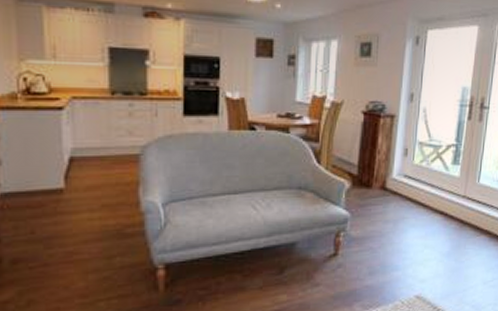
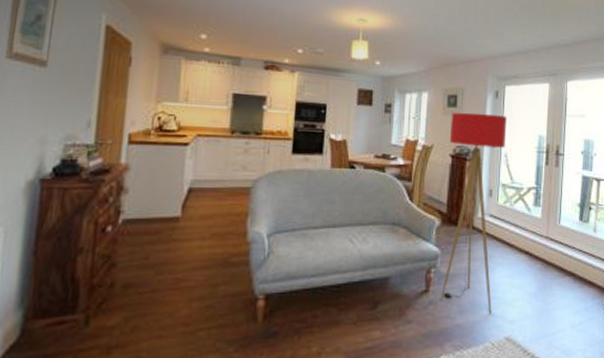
floor lamp: none [349,62,427,275] -> present [440,112,507,314]

